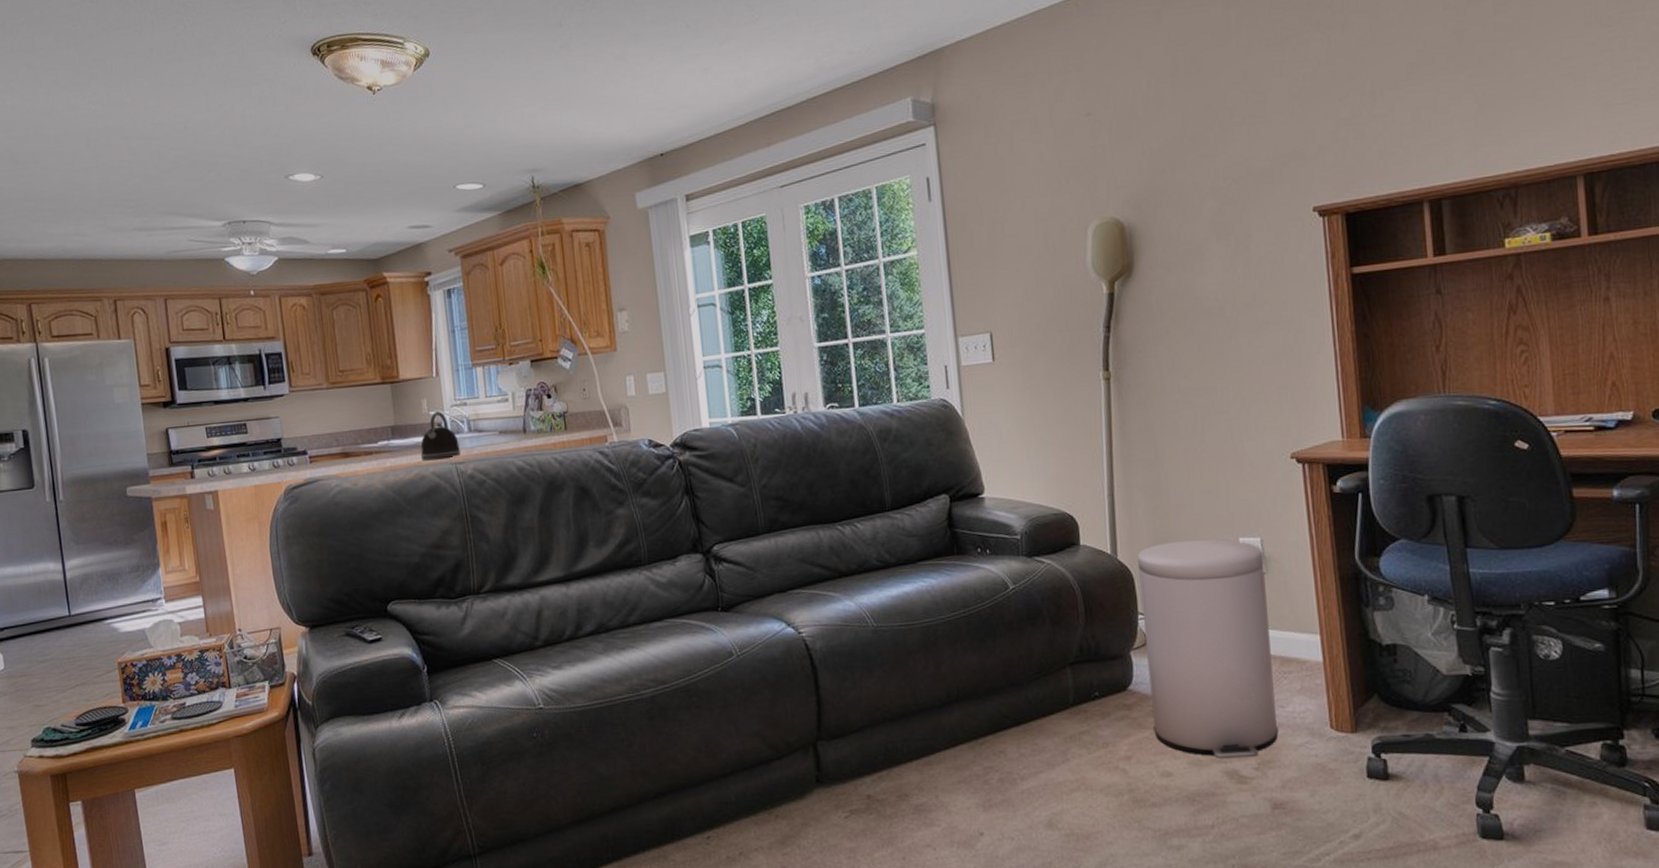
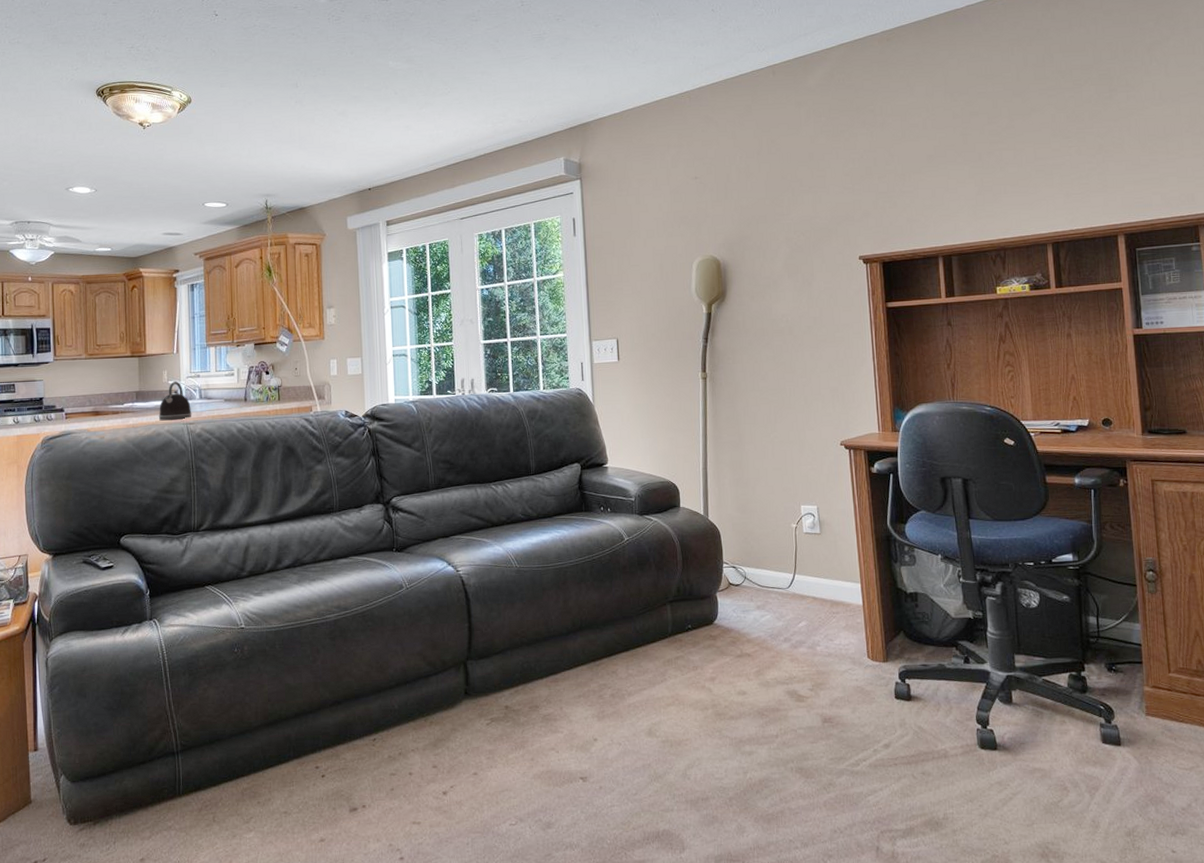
pedal bin: present [1137,539,1279,760] -> none [724,506,828,682]

